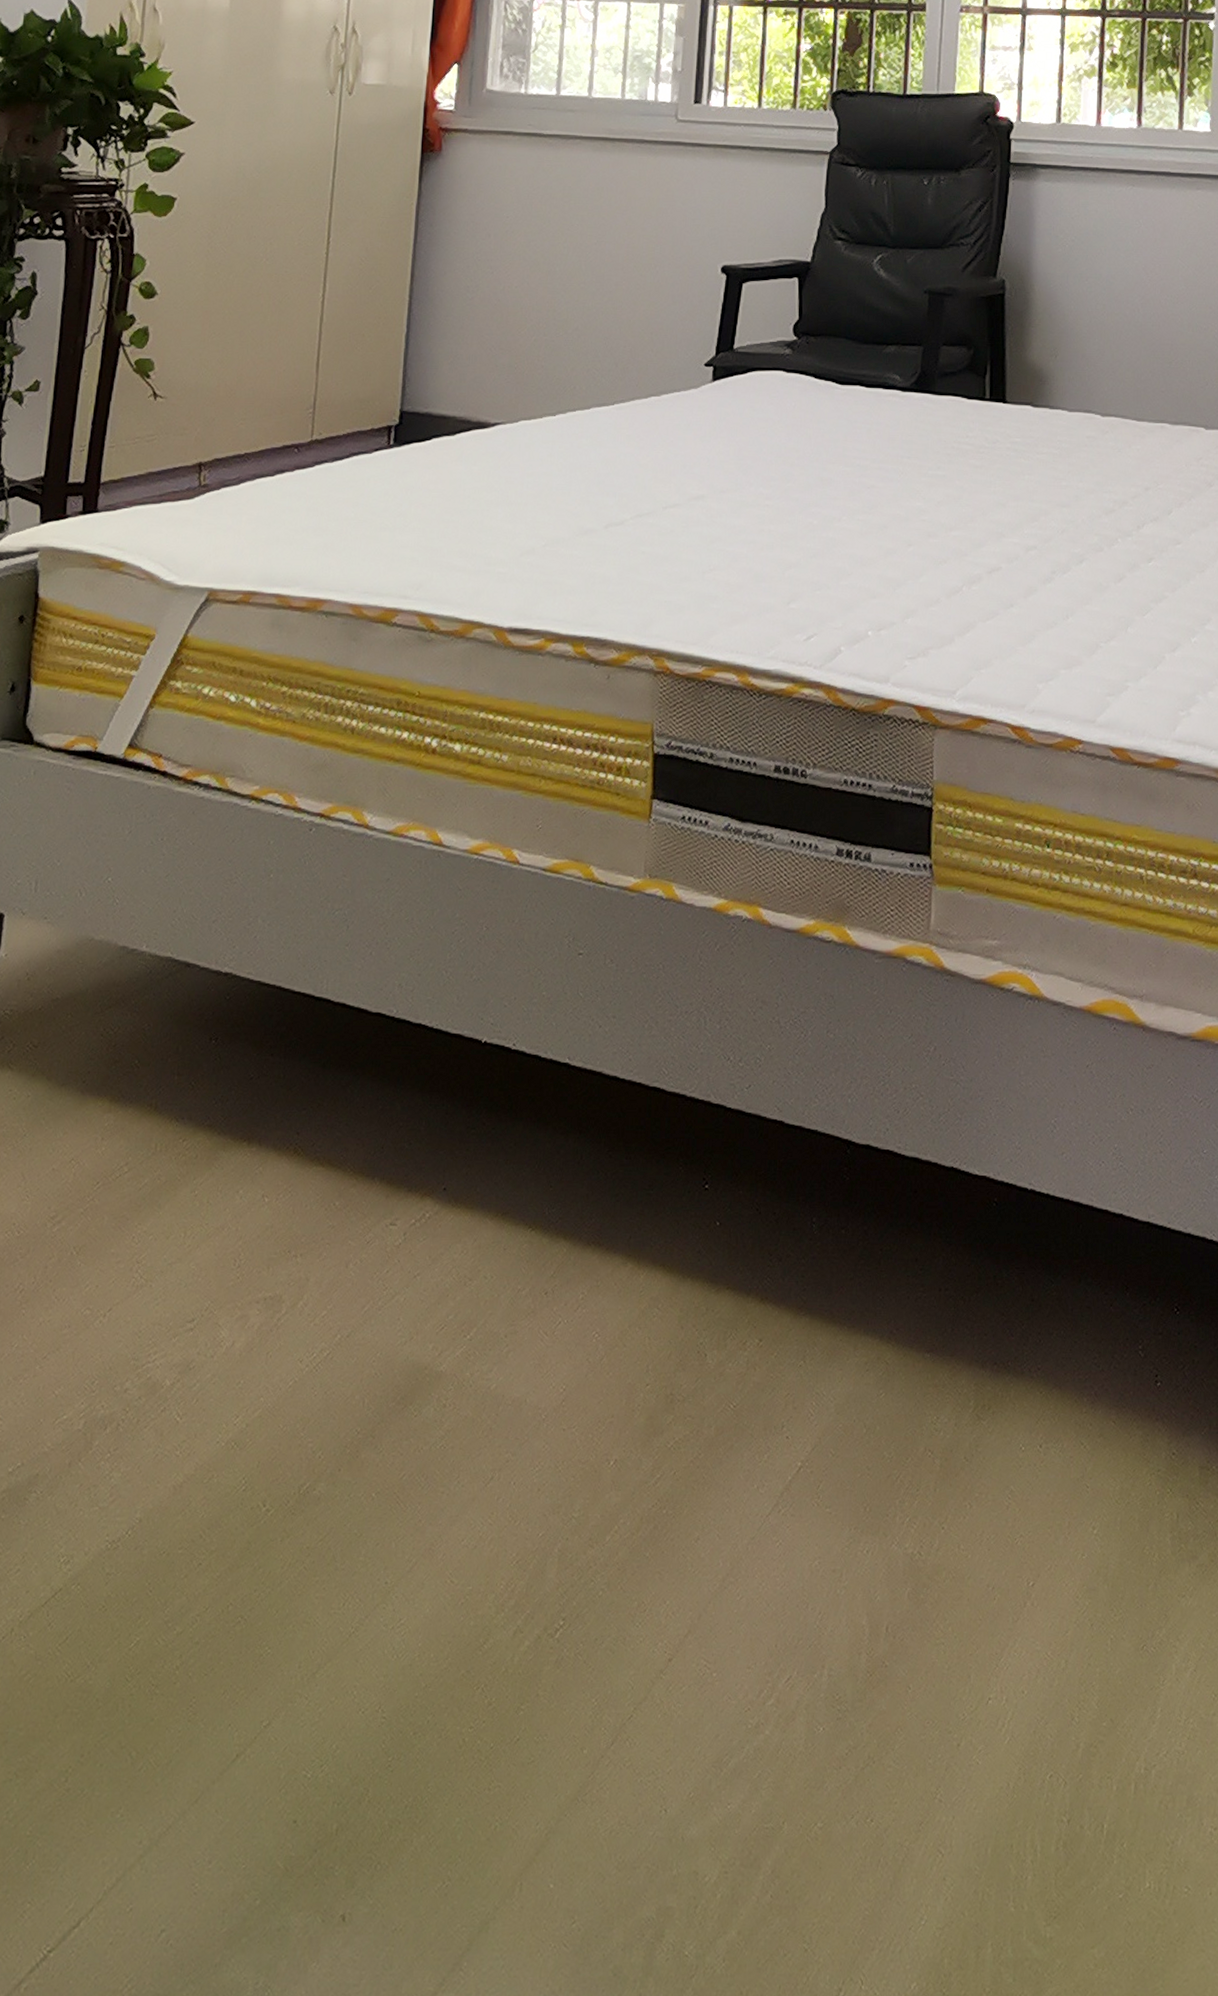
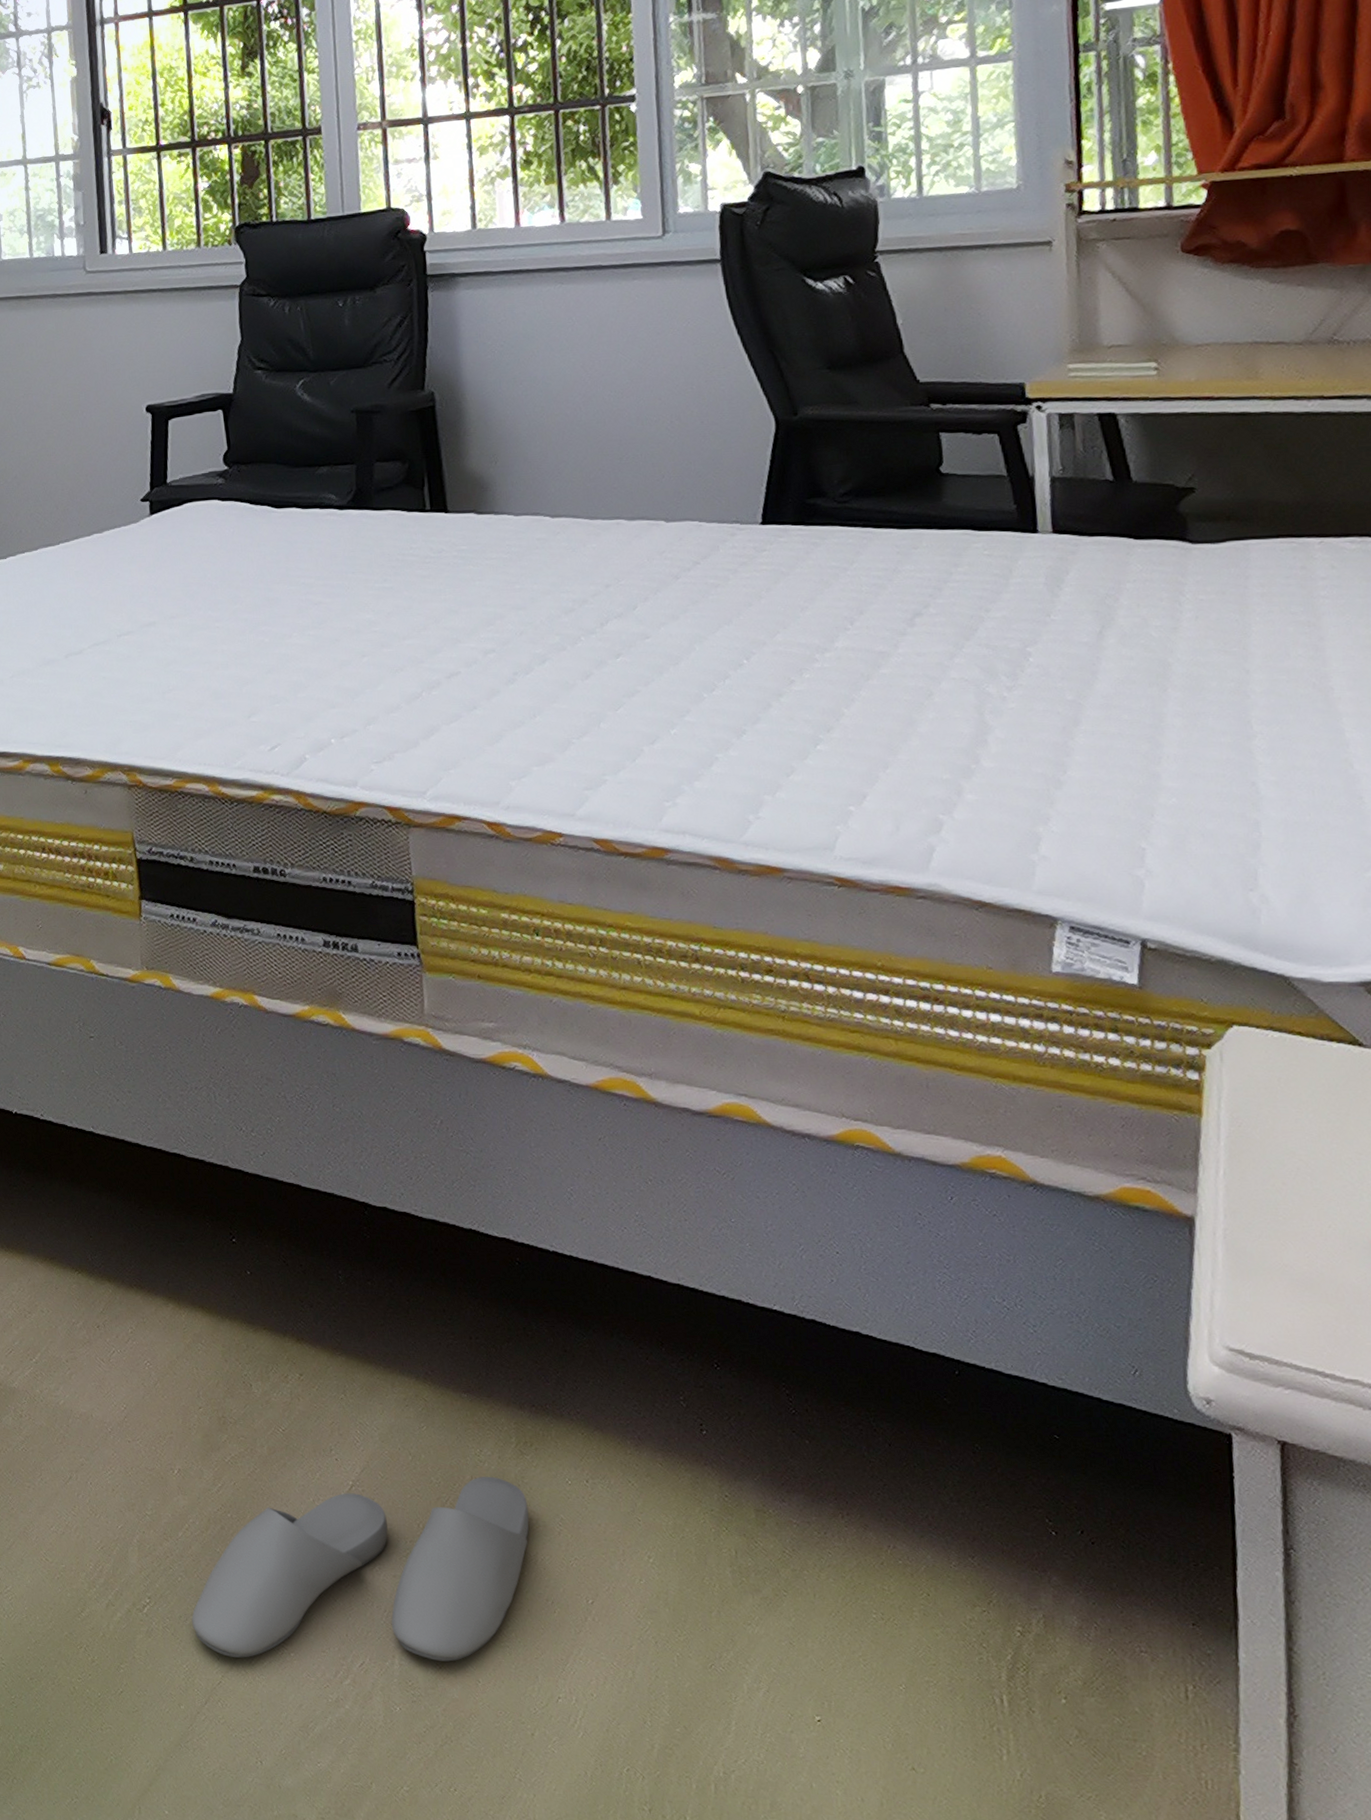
slippers: none [608,1446,979,1684] -> present [191,1476,529,1662]

